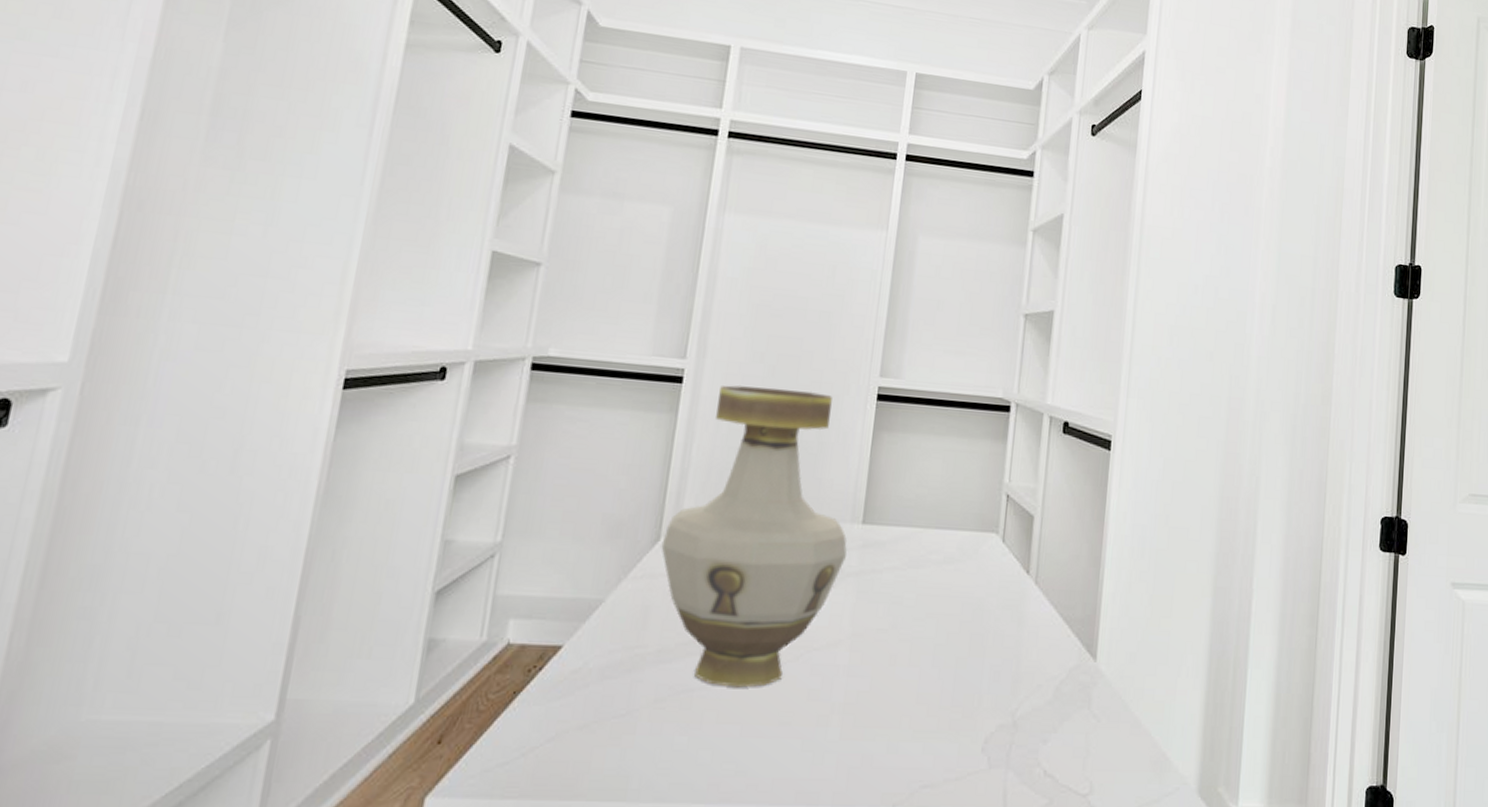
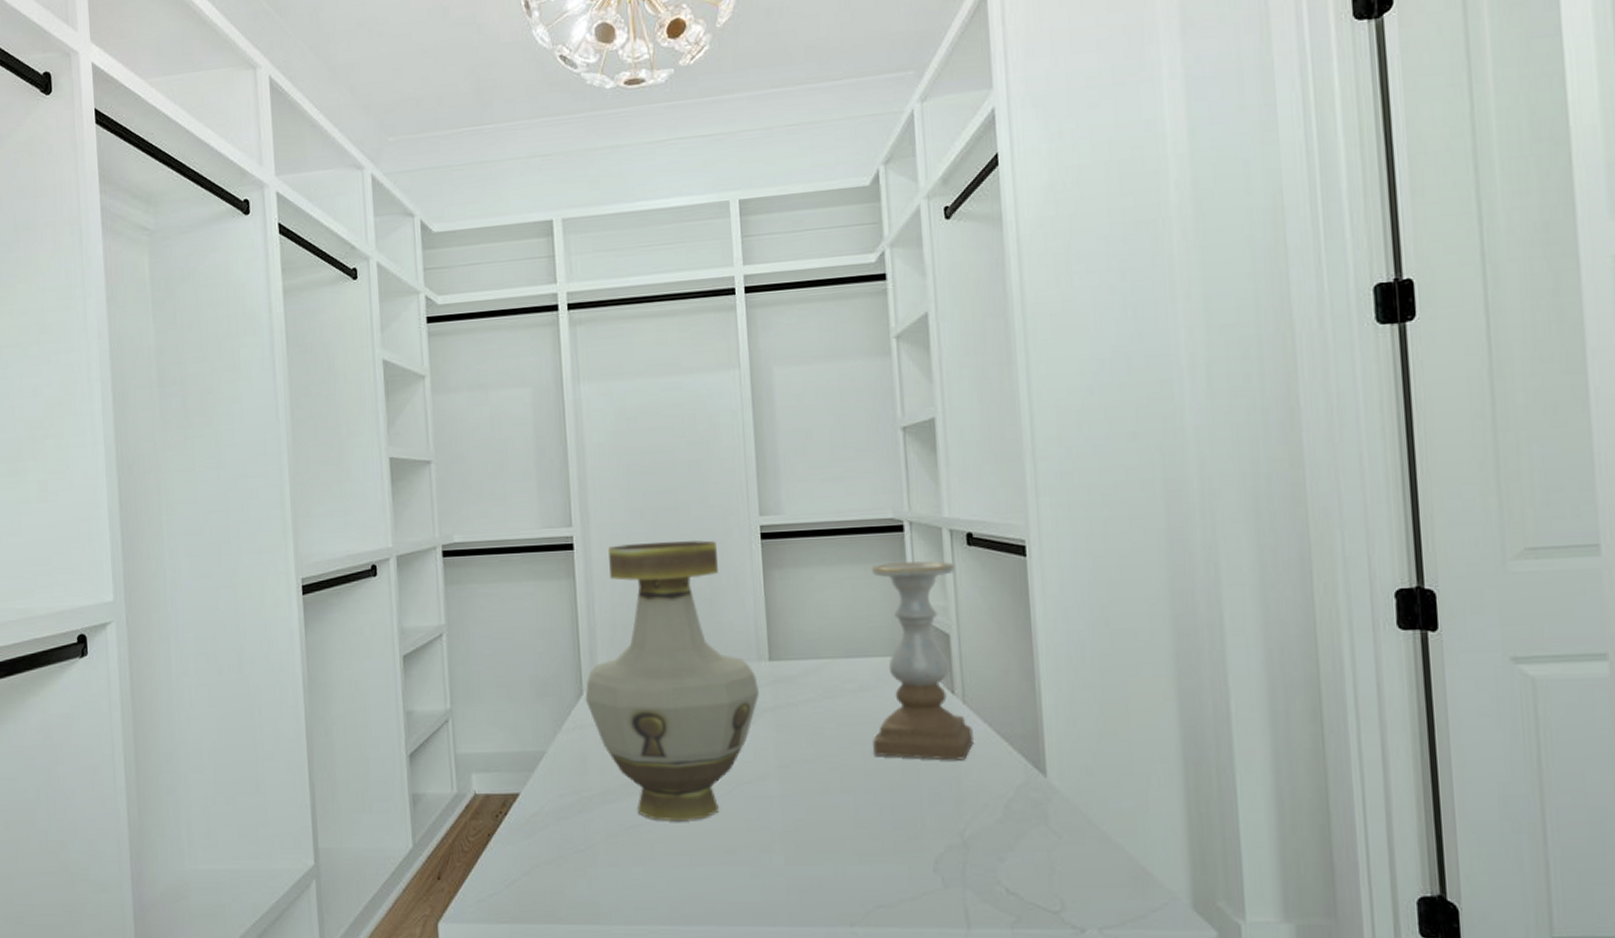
candle holder: none [946,440,1050,640] -> present [871,560,974,760]

